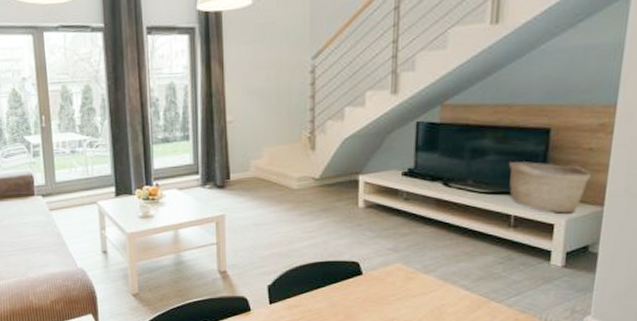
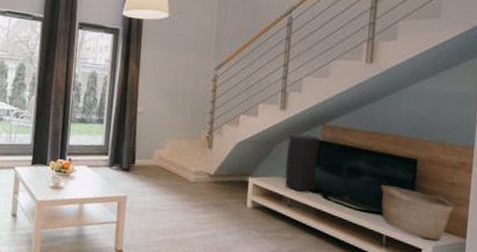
speaker: none [399,118,439,183] -> present [284,133,321,192]

